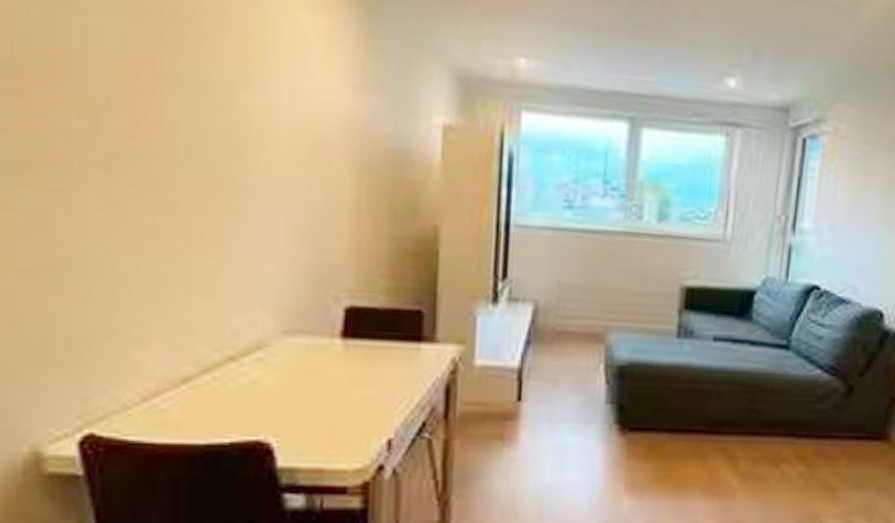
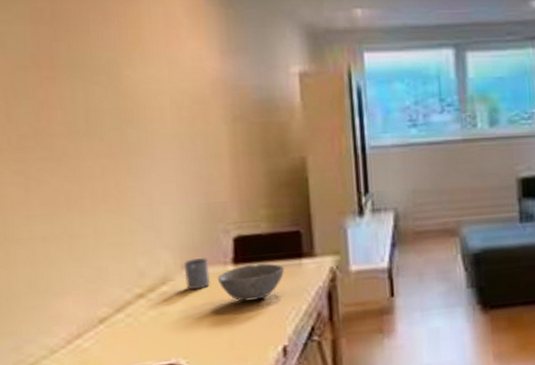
mug: none [284,324,314,361] -> present [184,257,211,290]
bowl: none [321,341,400,383] -> present [217,263,285,301]

